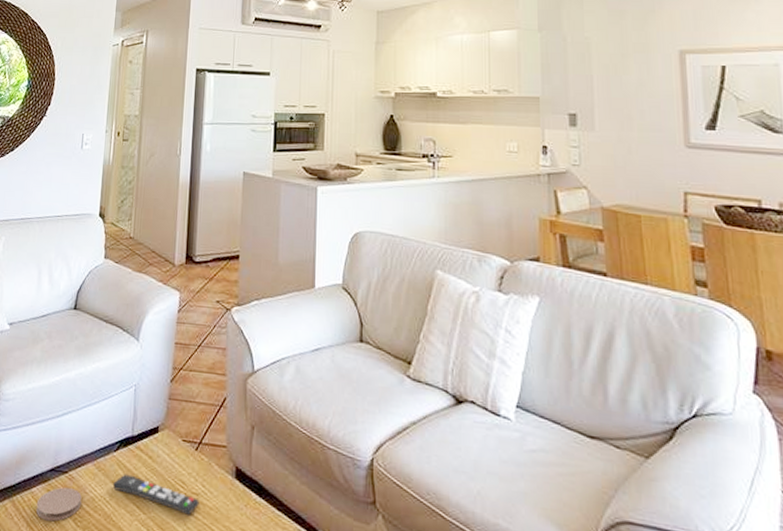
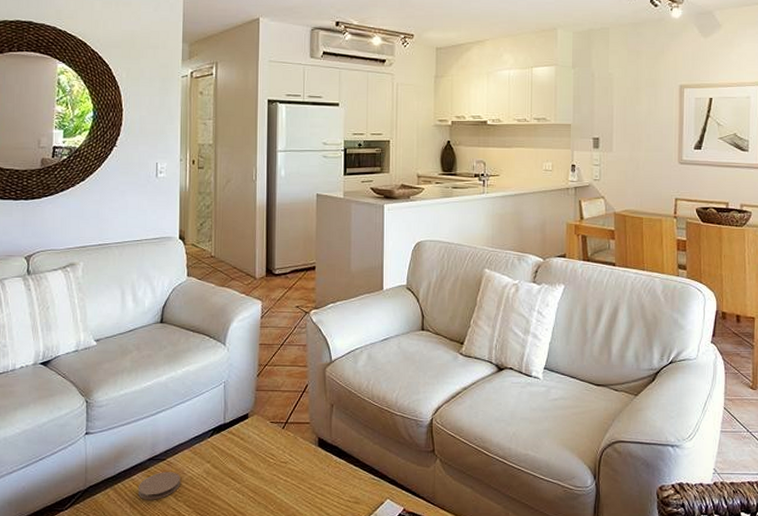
remote control: present [112,474,199,515] -> none [208,454,288,479]

